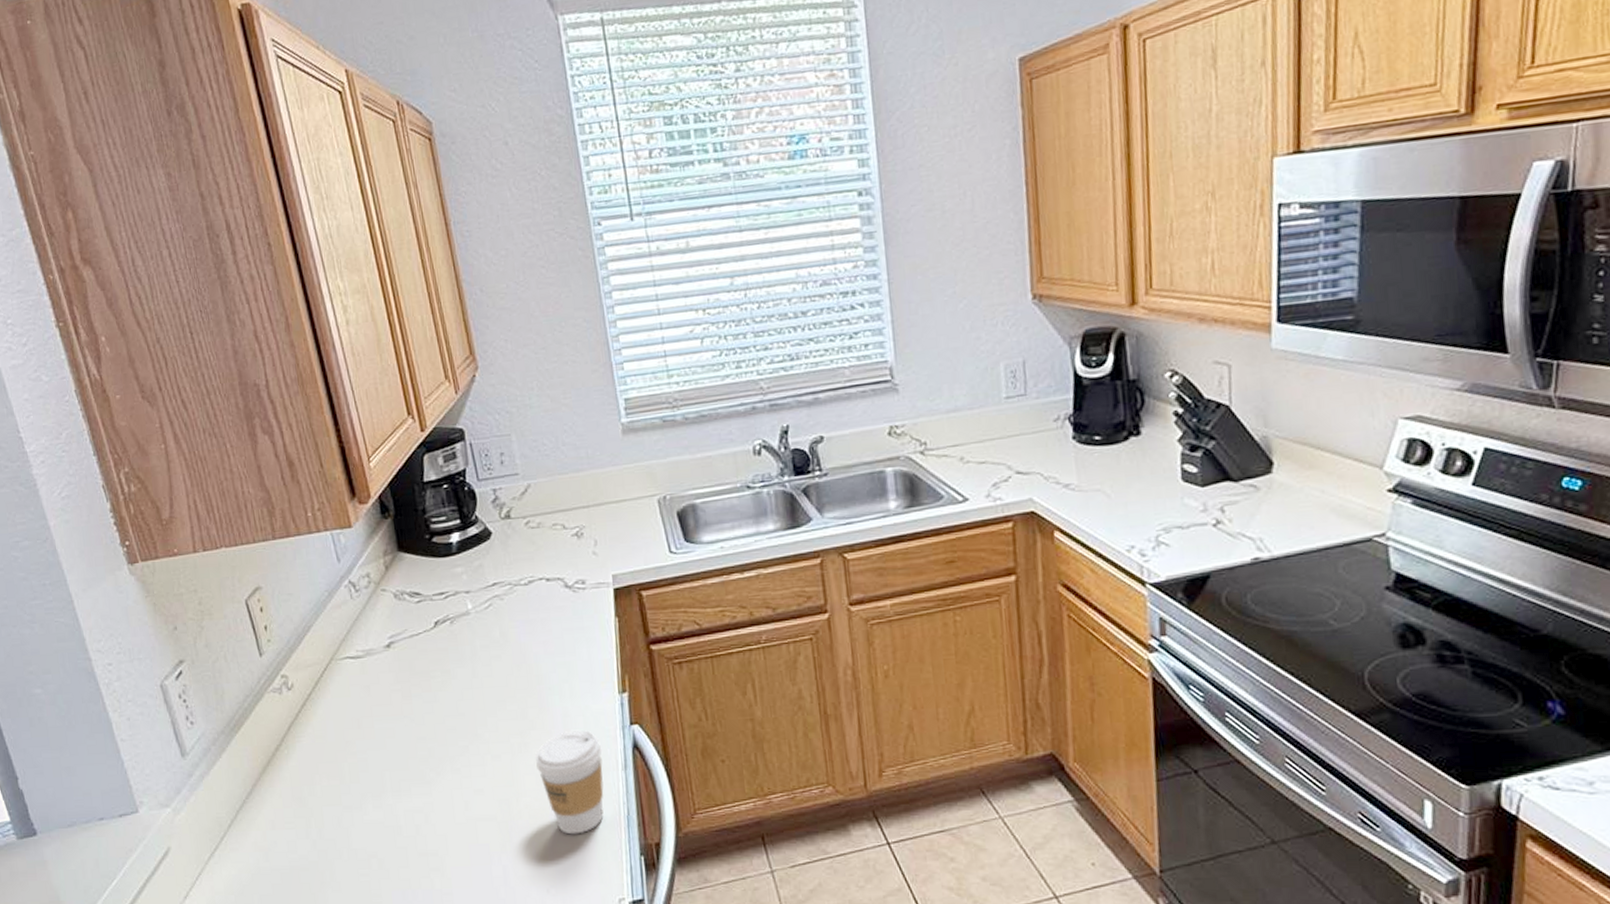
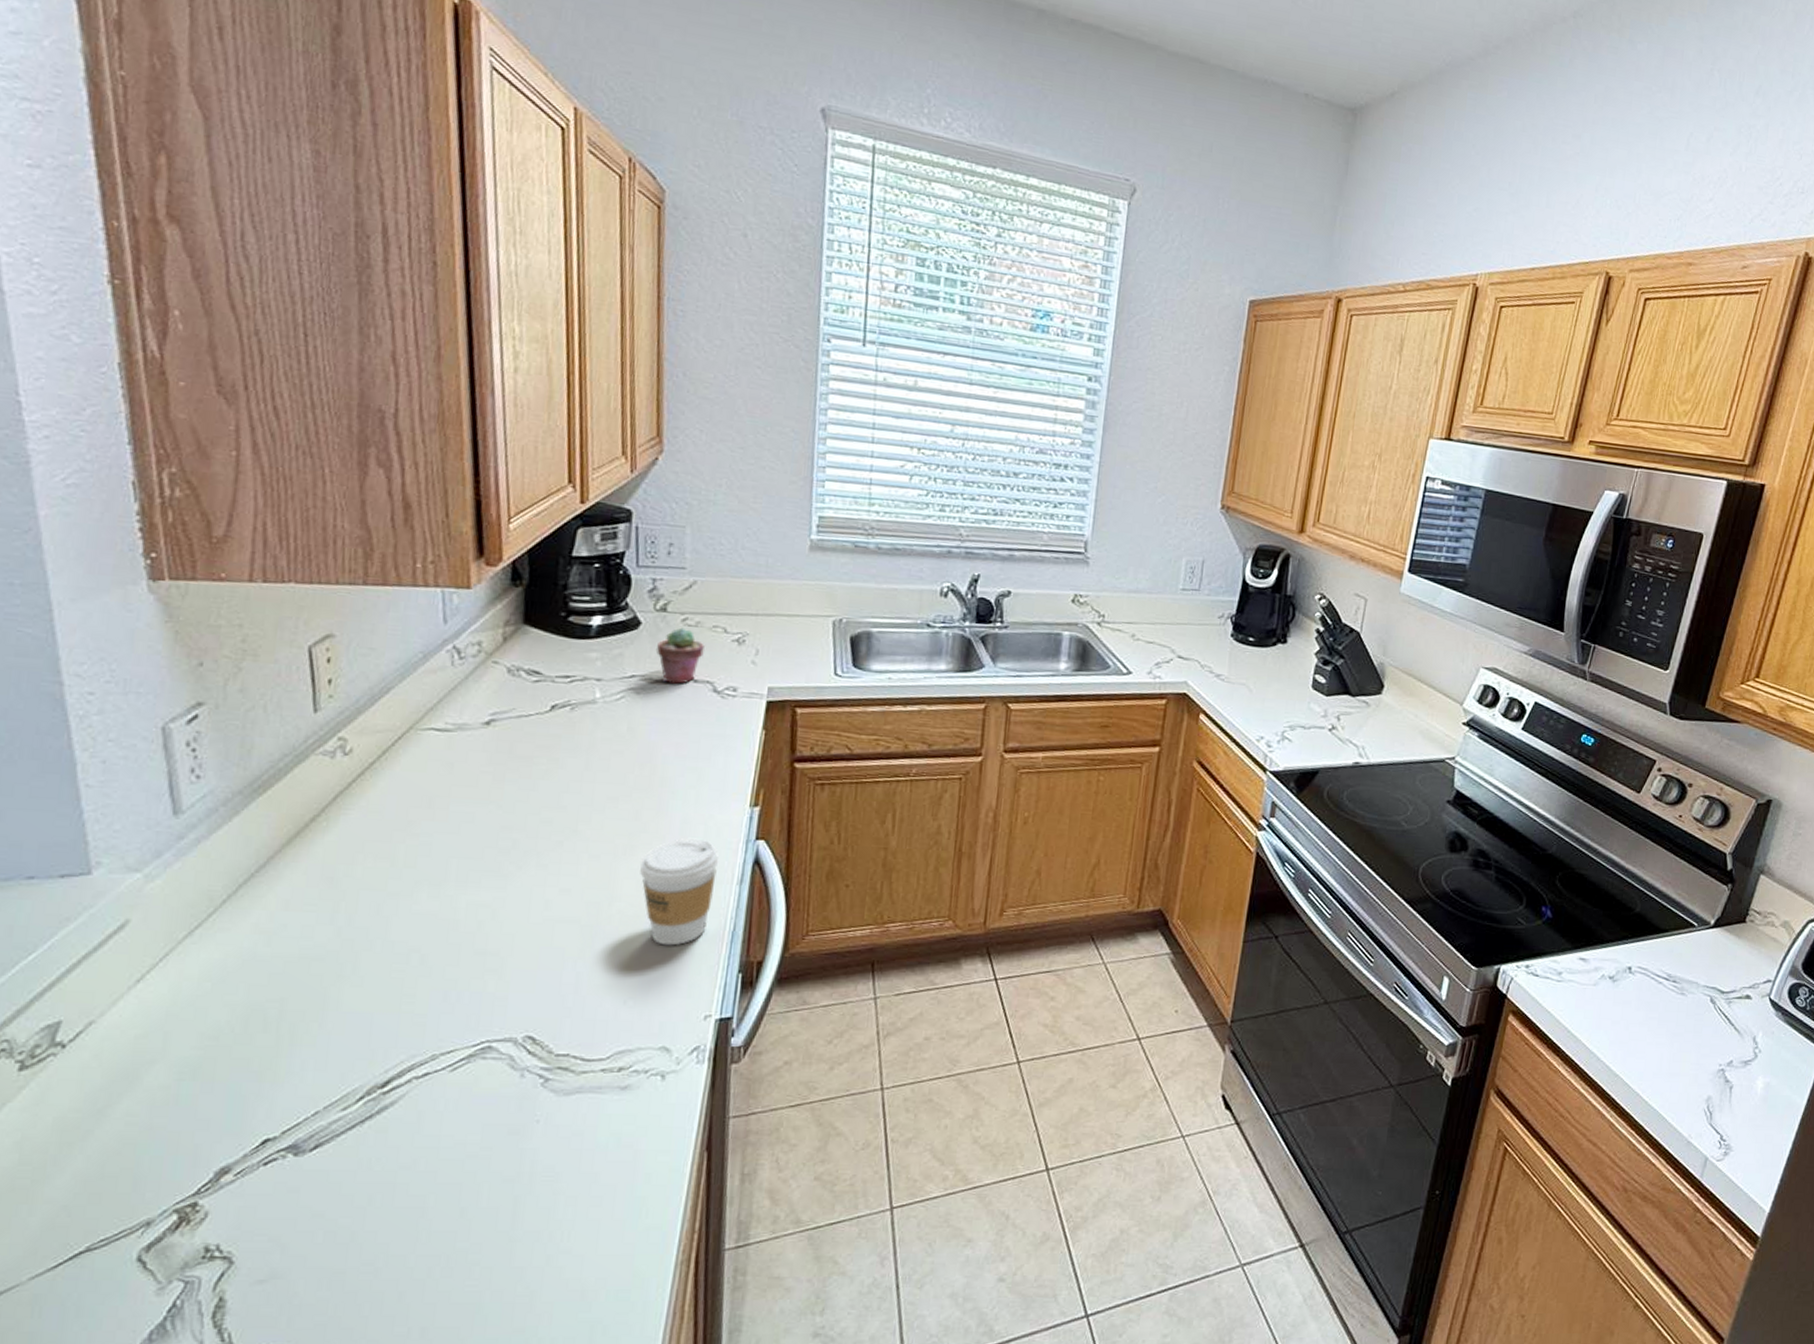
potted succulent: none [508,530,550,586] -> present [655,627,704,684]

